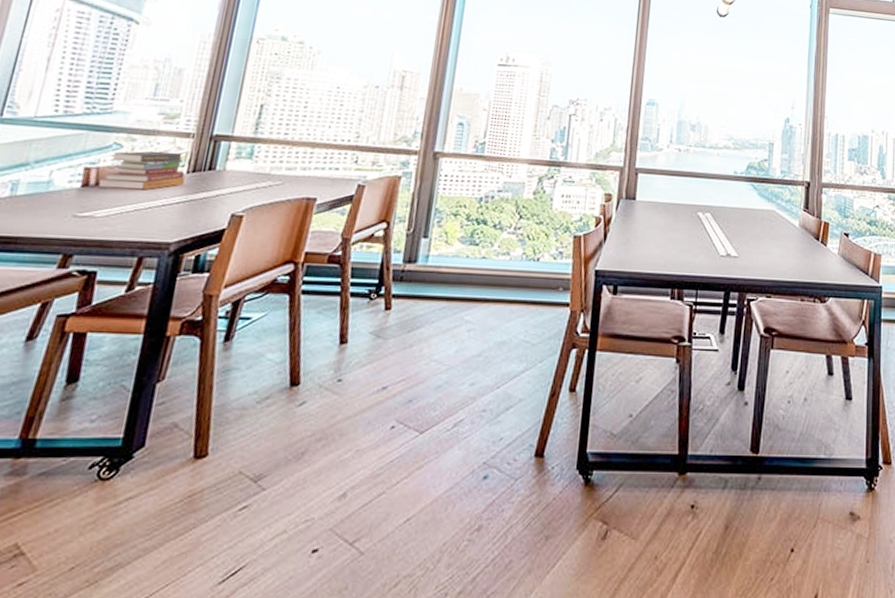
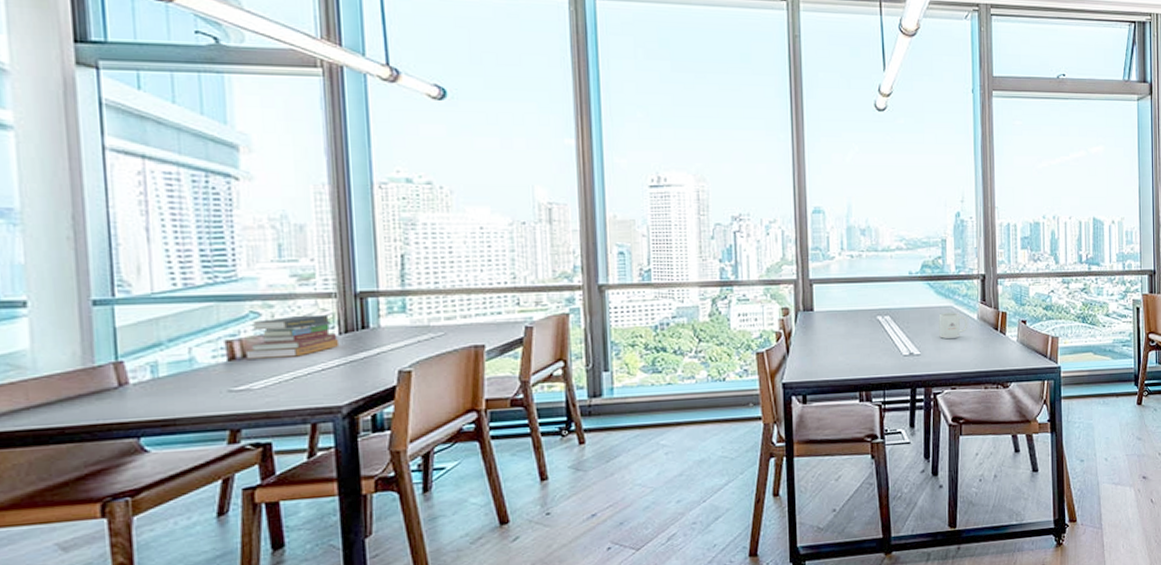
mug: none [758,216,789,245] -> present [939,312,968,340]

